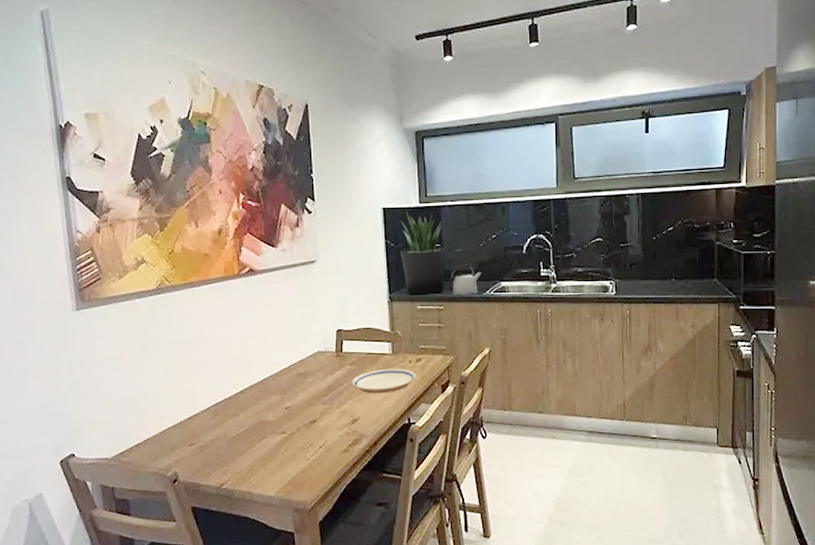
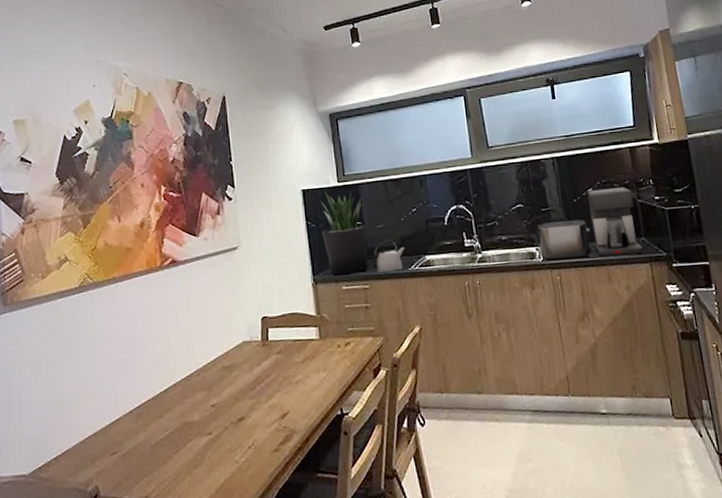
plate: present [352,368,416,394] -> none [280,353,346,384]
toaster: none [614,258,666,295] -> present [537,220,594,261]
coffee maker: none [666,228,714,294] -> present [587,187,644,257]

